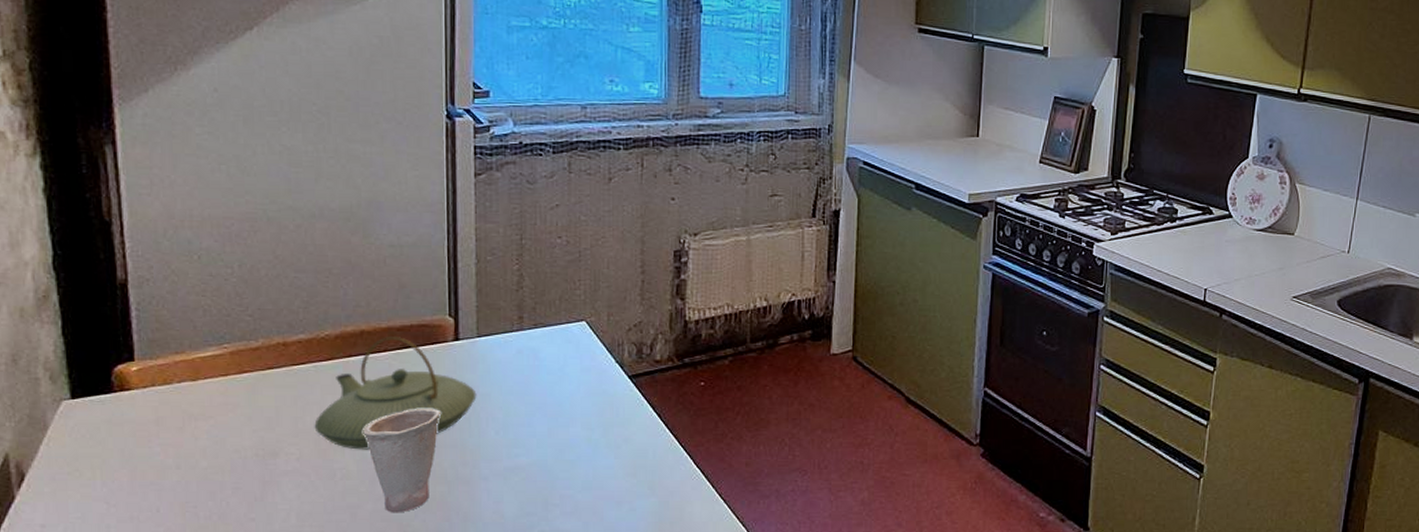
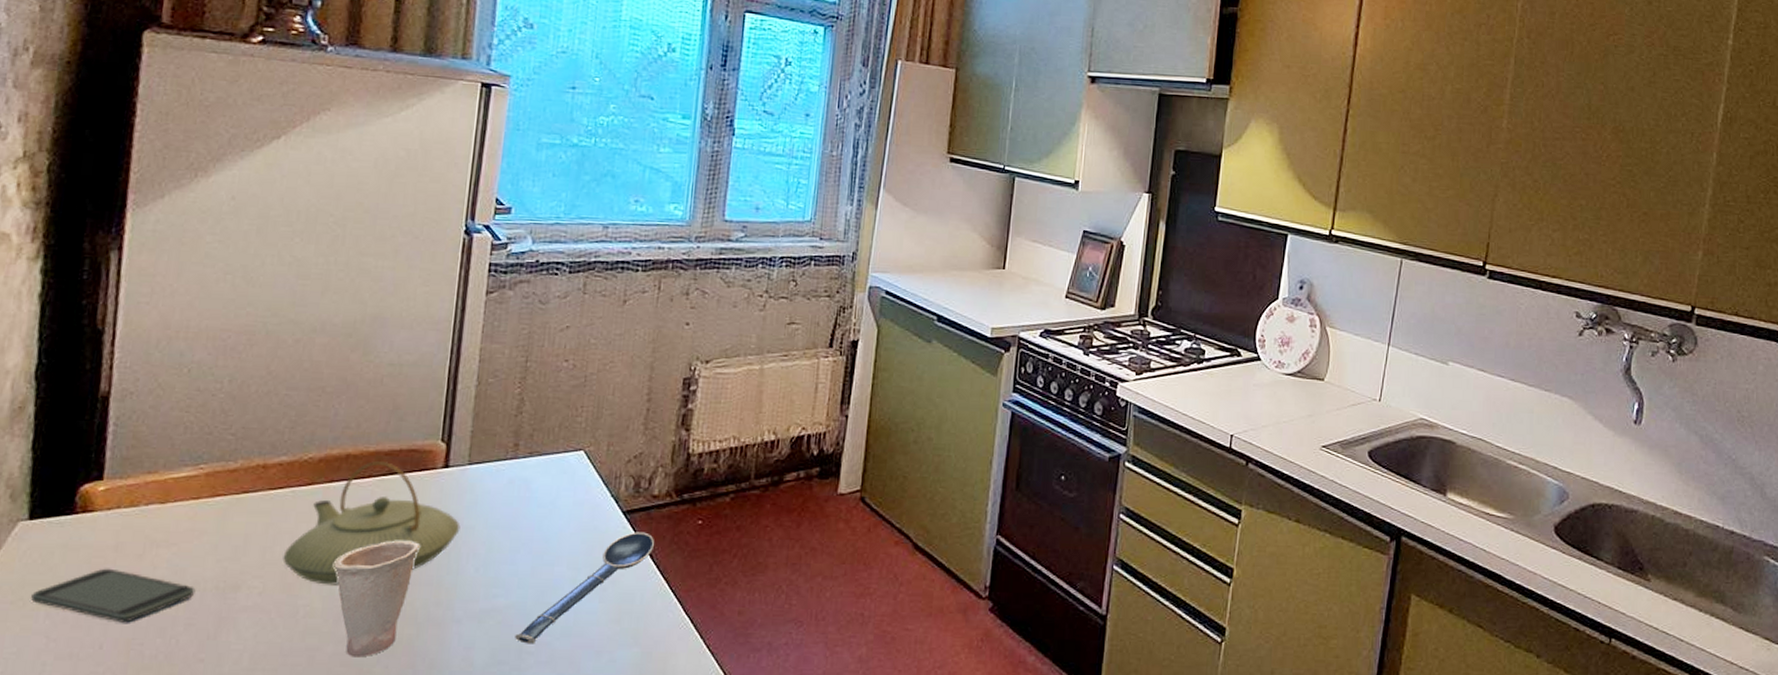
smartphone: none [86,440,237,488] -> present [31,568,196,623]
spoon: none [540,394,662,497] -> present [515,532,655,644]

